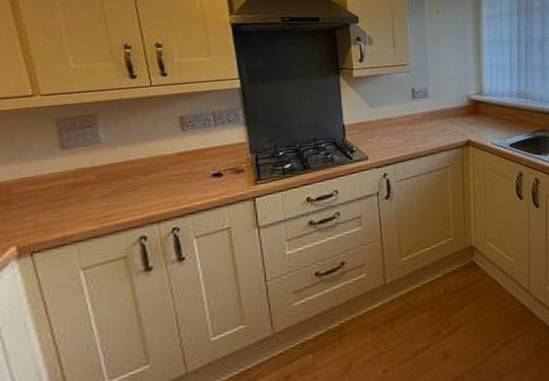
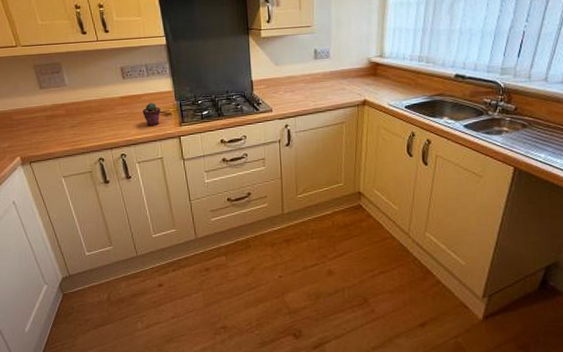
potted succulent: none [205,158,230,188] -> present [142,103,161,126]

